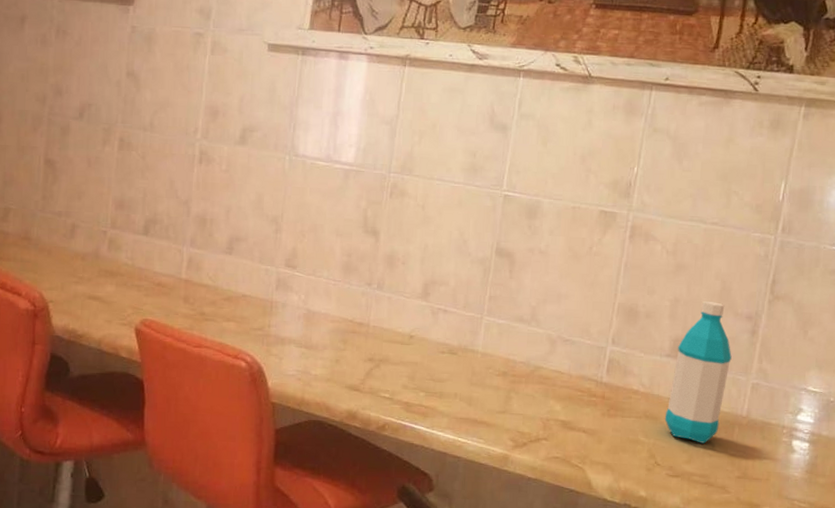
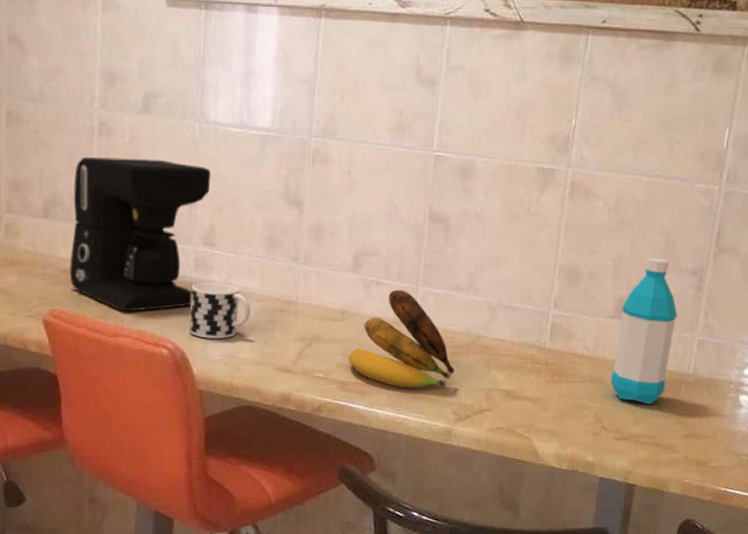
coffee maker: none [163,181,297,325] -> present [70,156,211,312]
cup: none [266,301,326,355] -> present [188,283,251,339]
banana: none [413,318,515,414] -> present [348,289,455,388]

